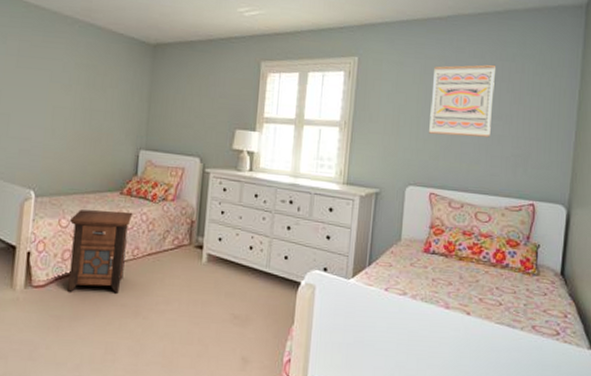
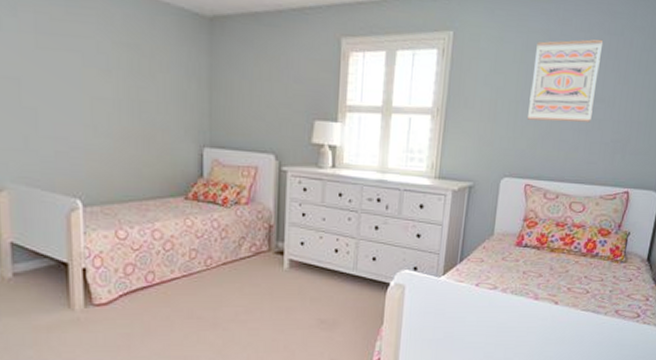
nightstand: present [67,210,133,293] -> none [129,218,202,308]

